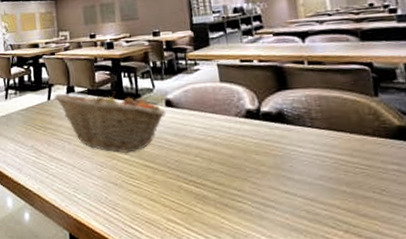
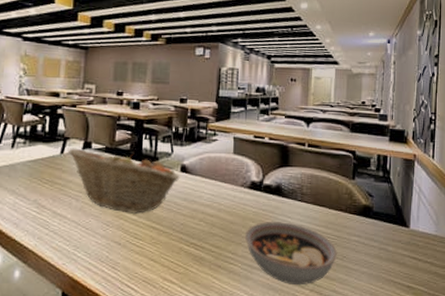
bowl: none [249,152,373,226] -> present [244,222,338,286]

